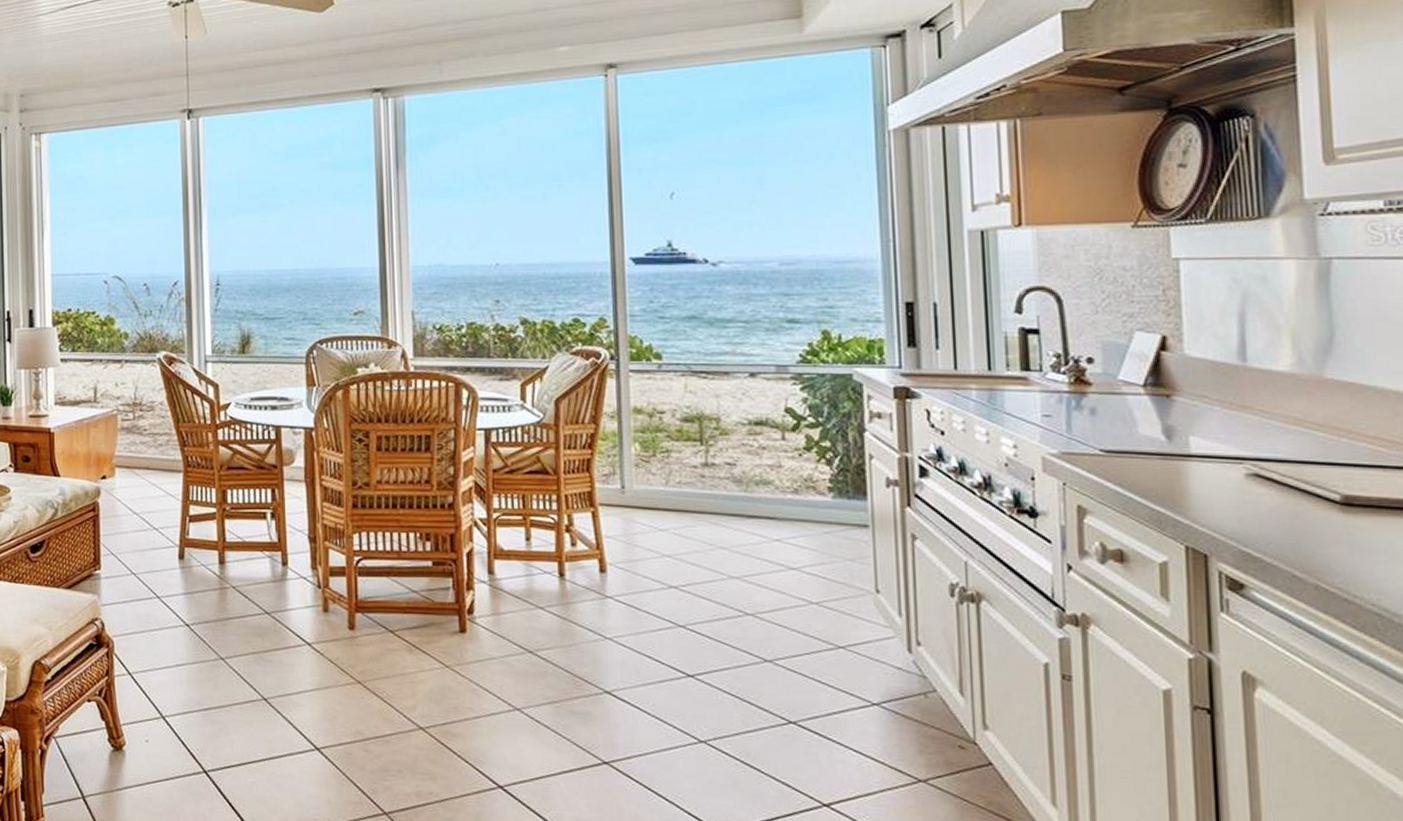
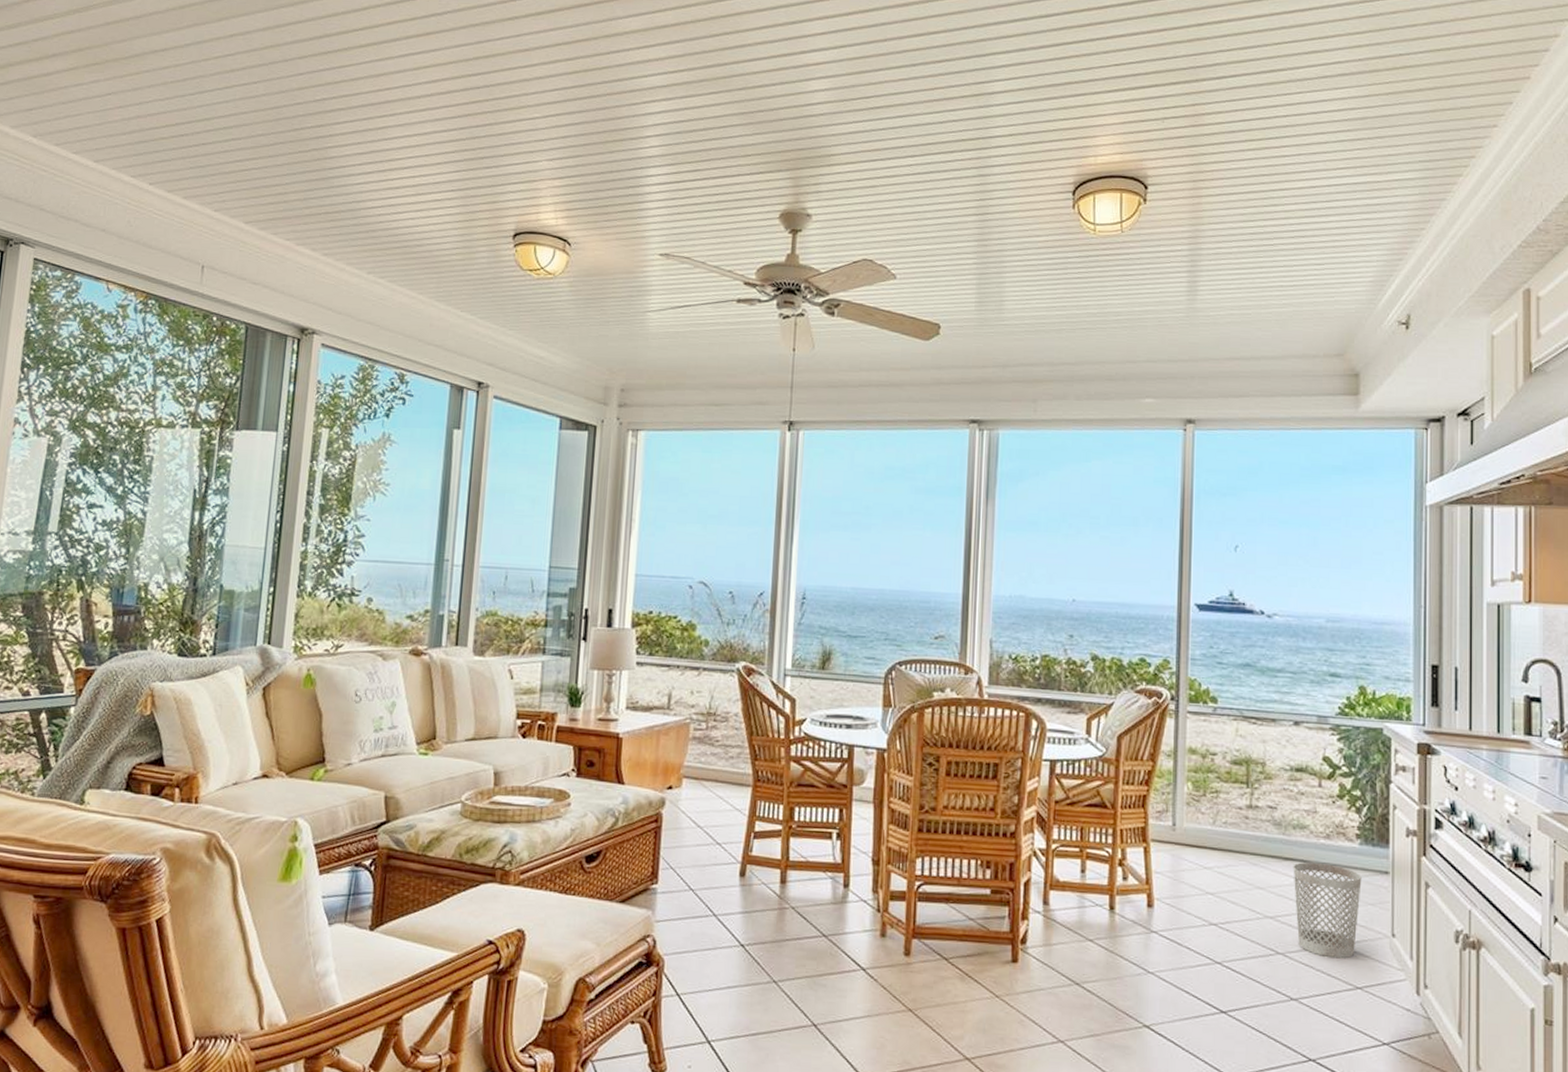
wastebasket: none [758,518,838,618] -> present [1293,862,1362,959]

